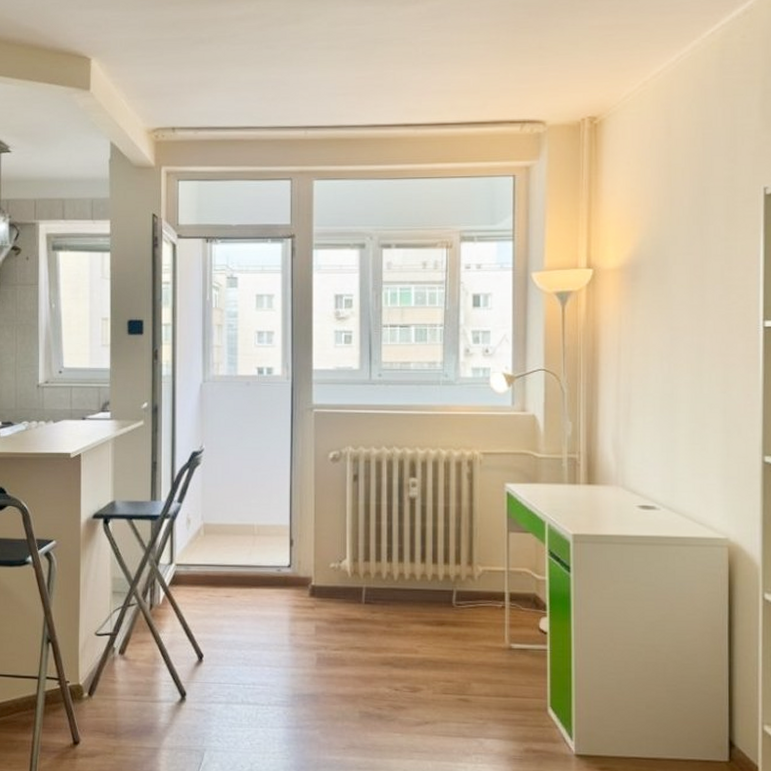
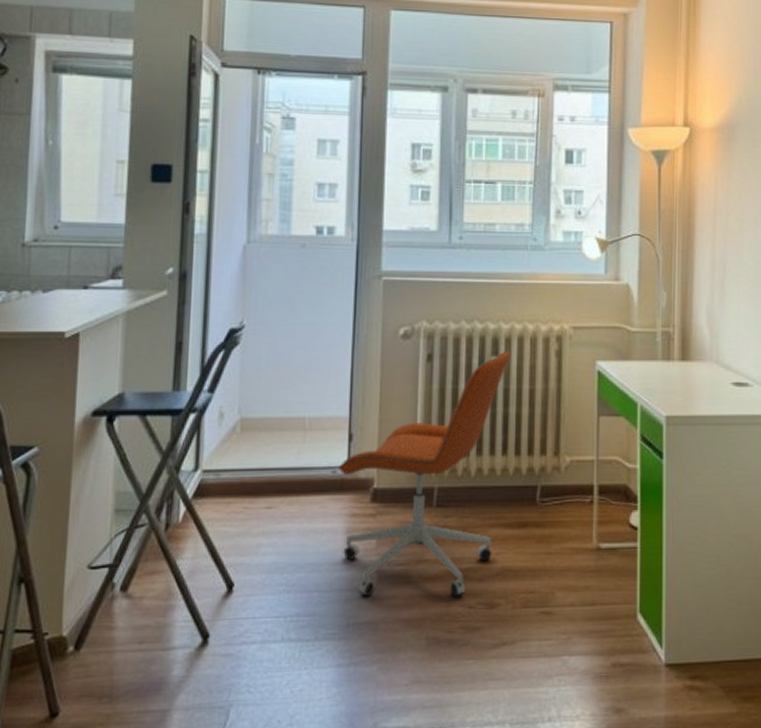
office chair: none [283,473,426,680] -> present [339,351,510,597]

